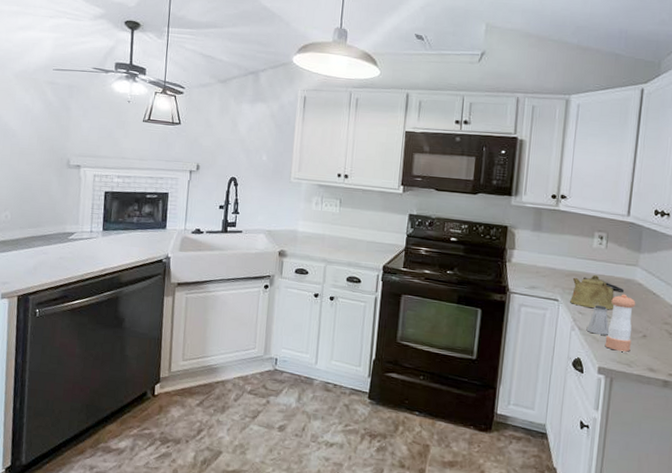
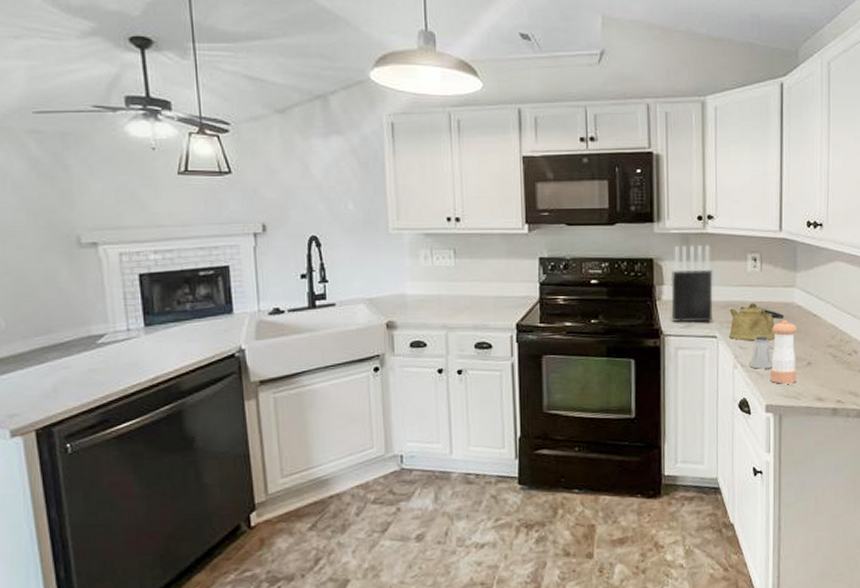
knife block: none [518,218,561,287] -> present [671,244,713,323]

